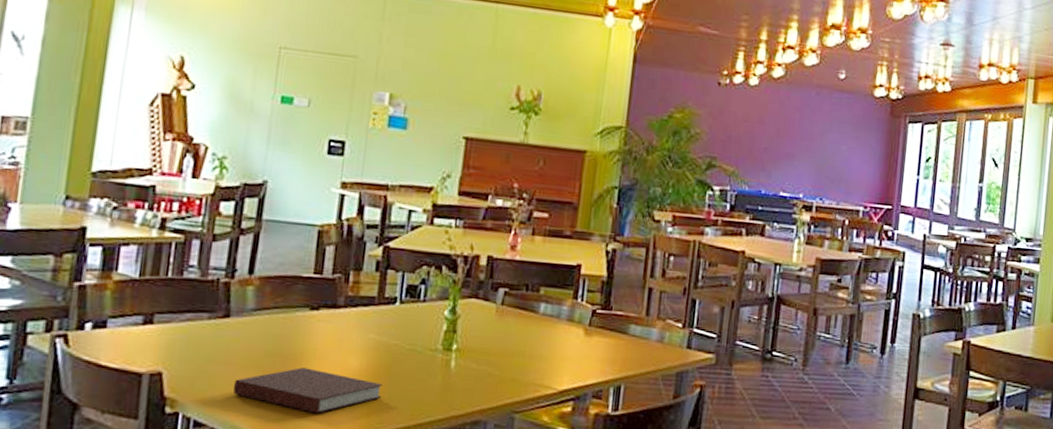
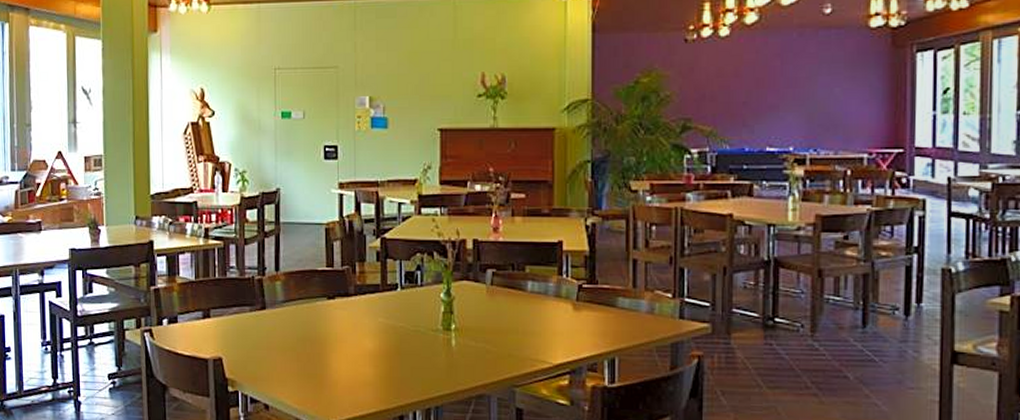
notebook: present [232,367,382,414] -> none [276,350,395,390]

